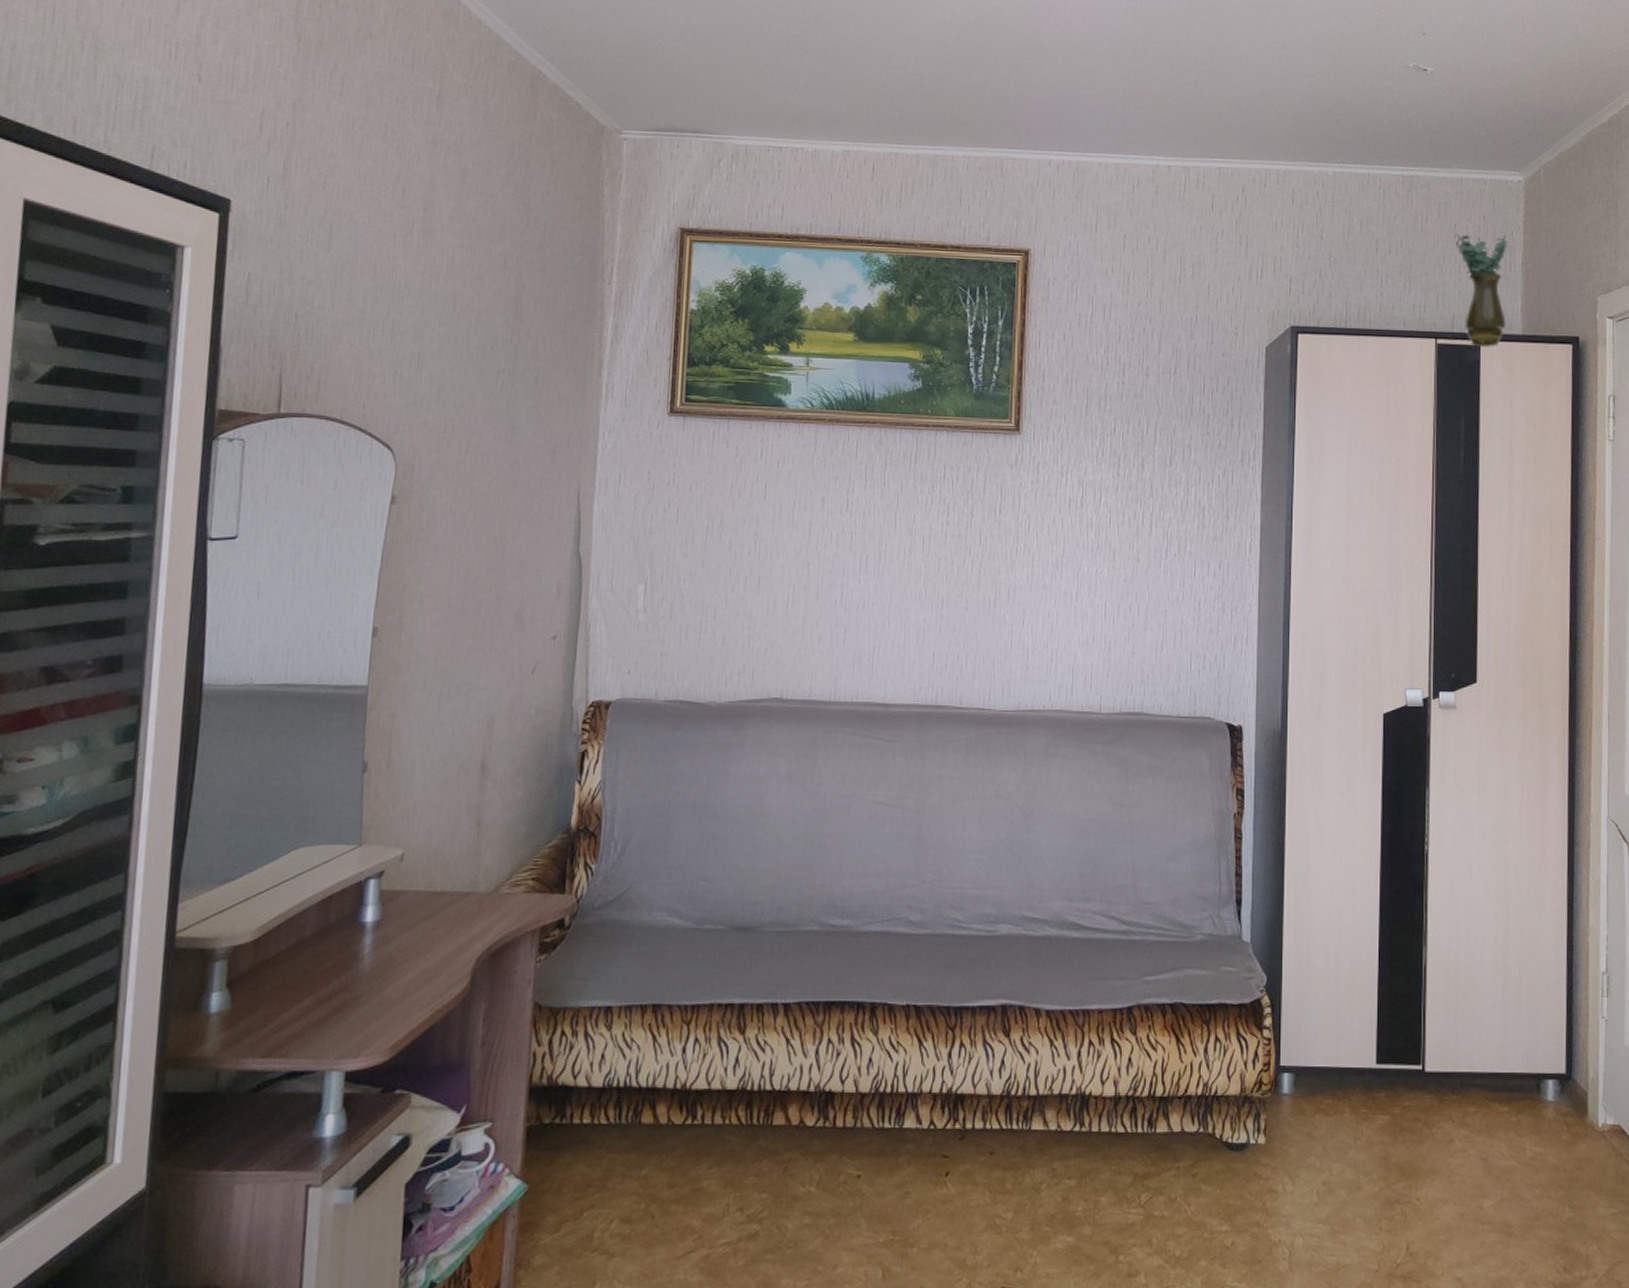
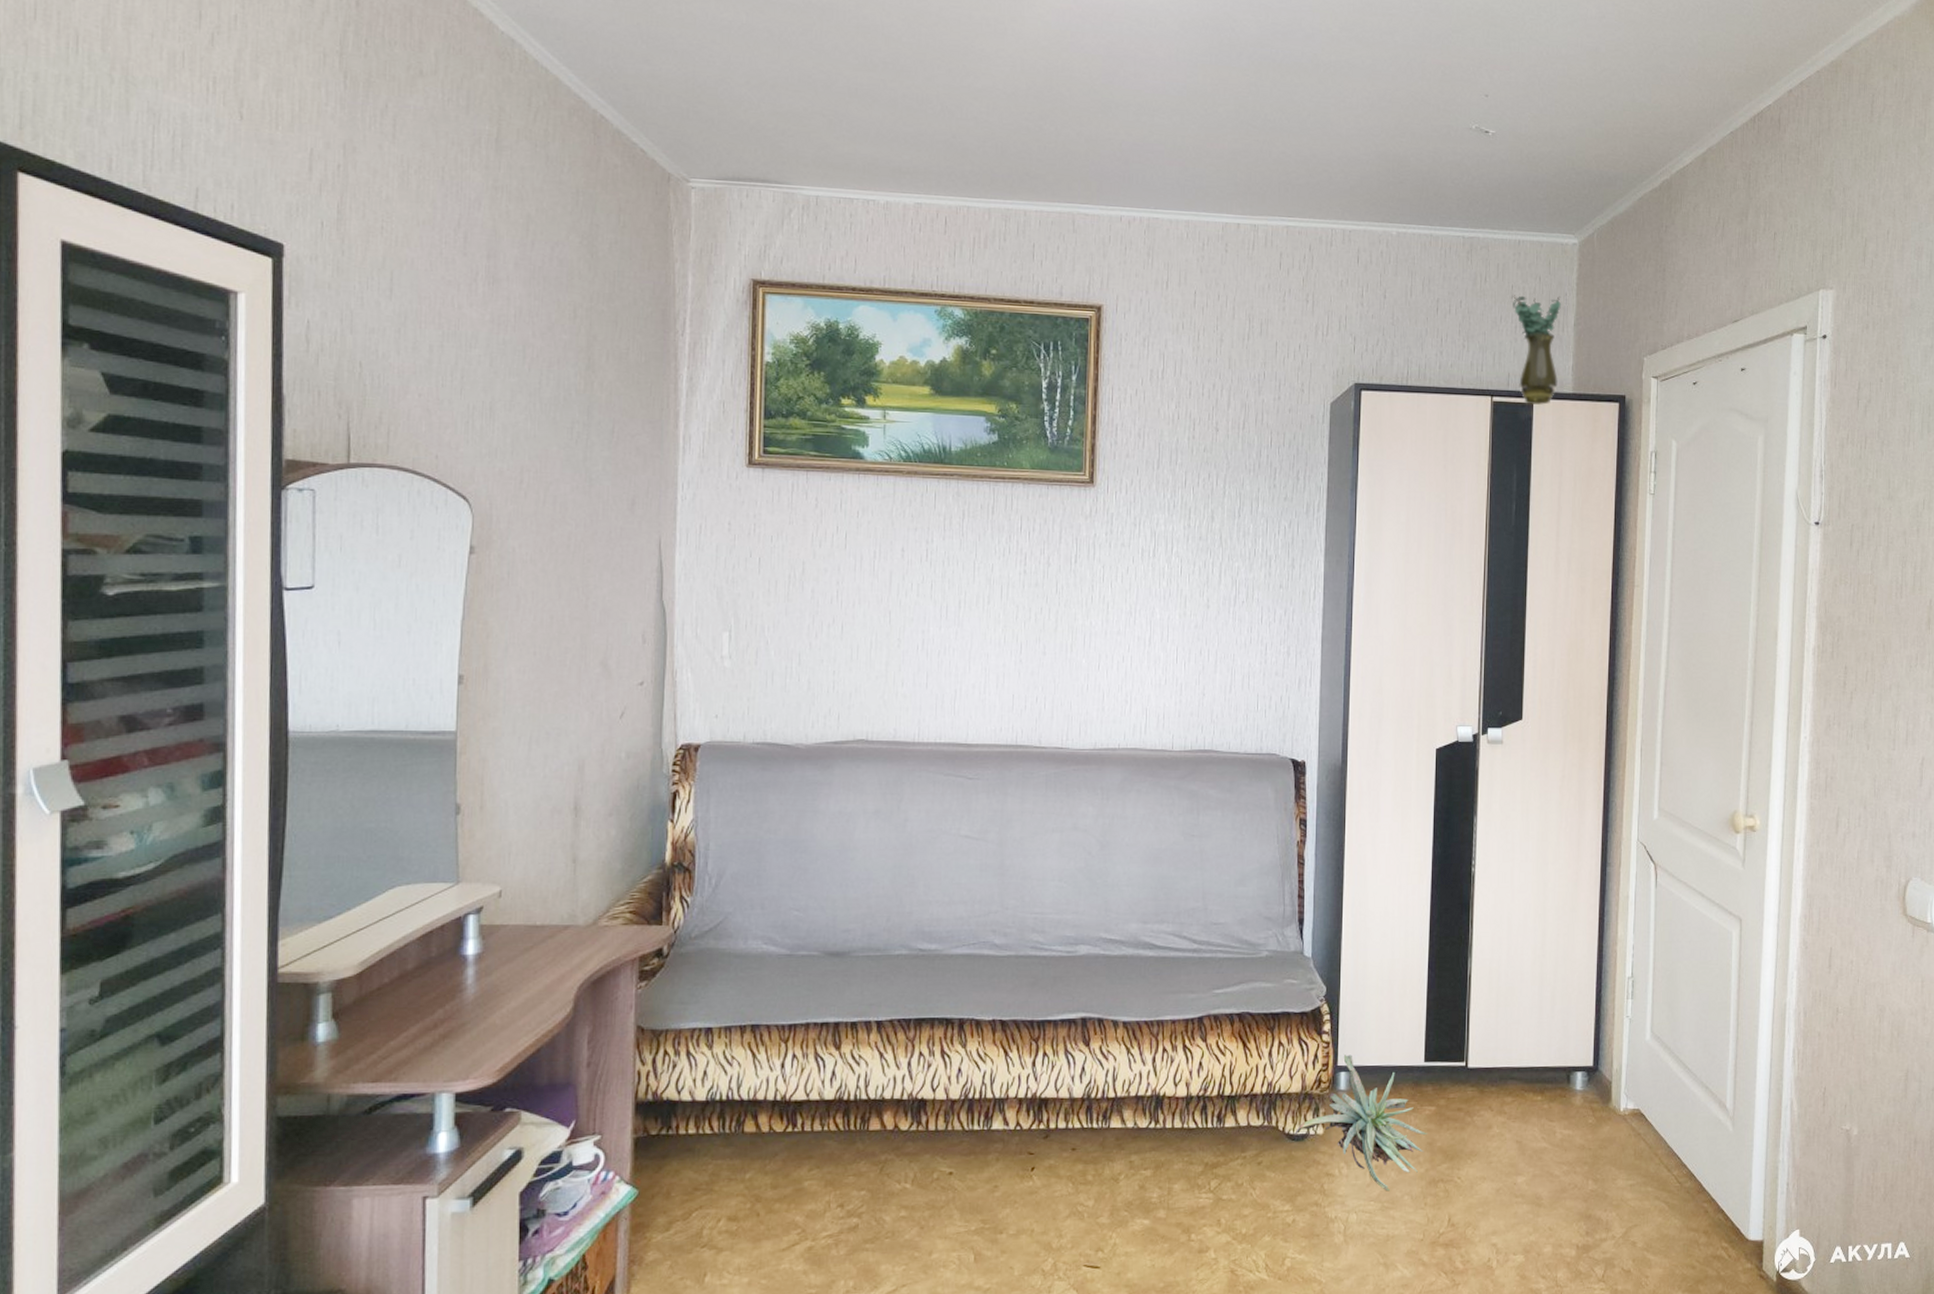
plant: none [1233,1053,1382,1213] -> present [1294,1054,1428,1192]

